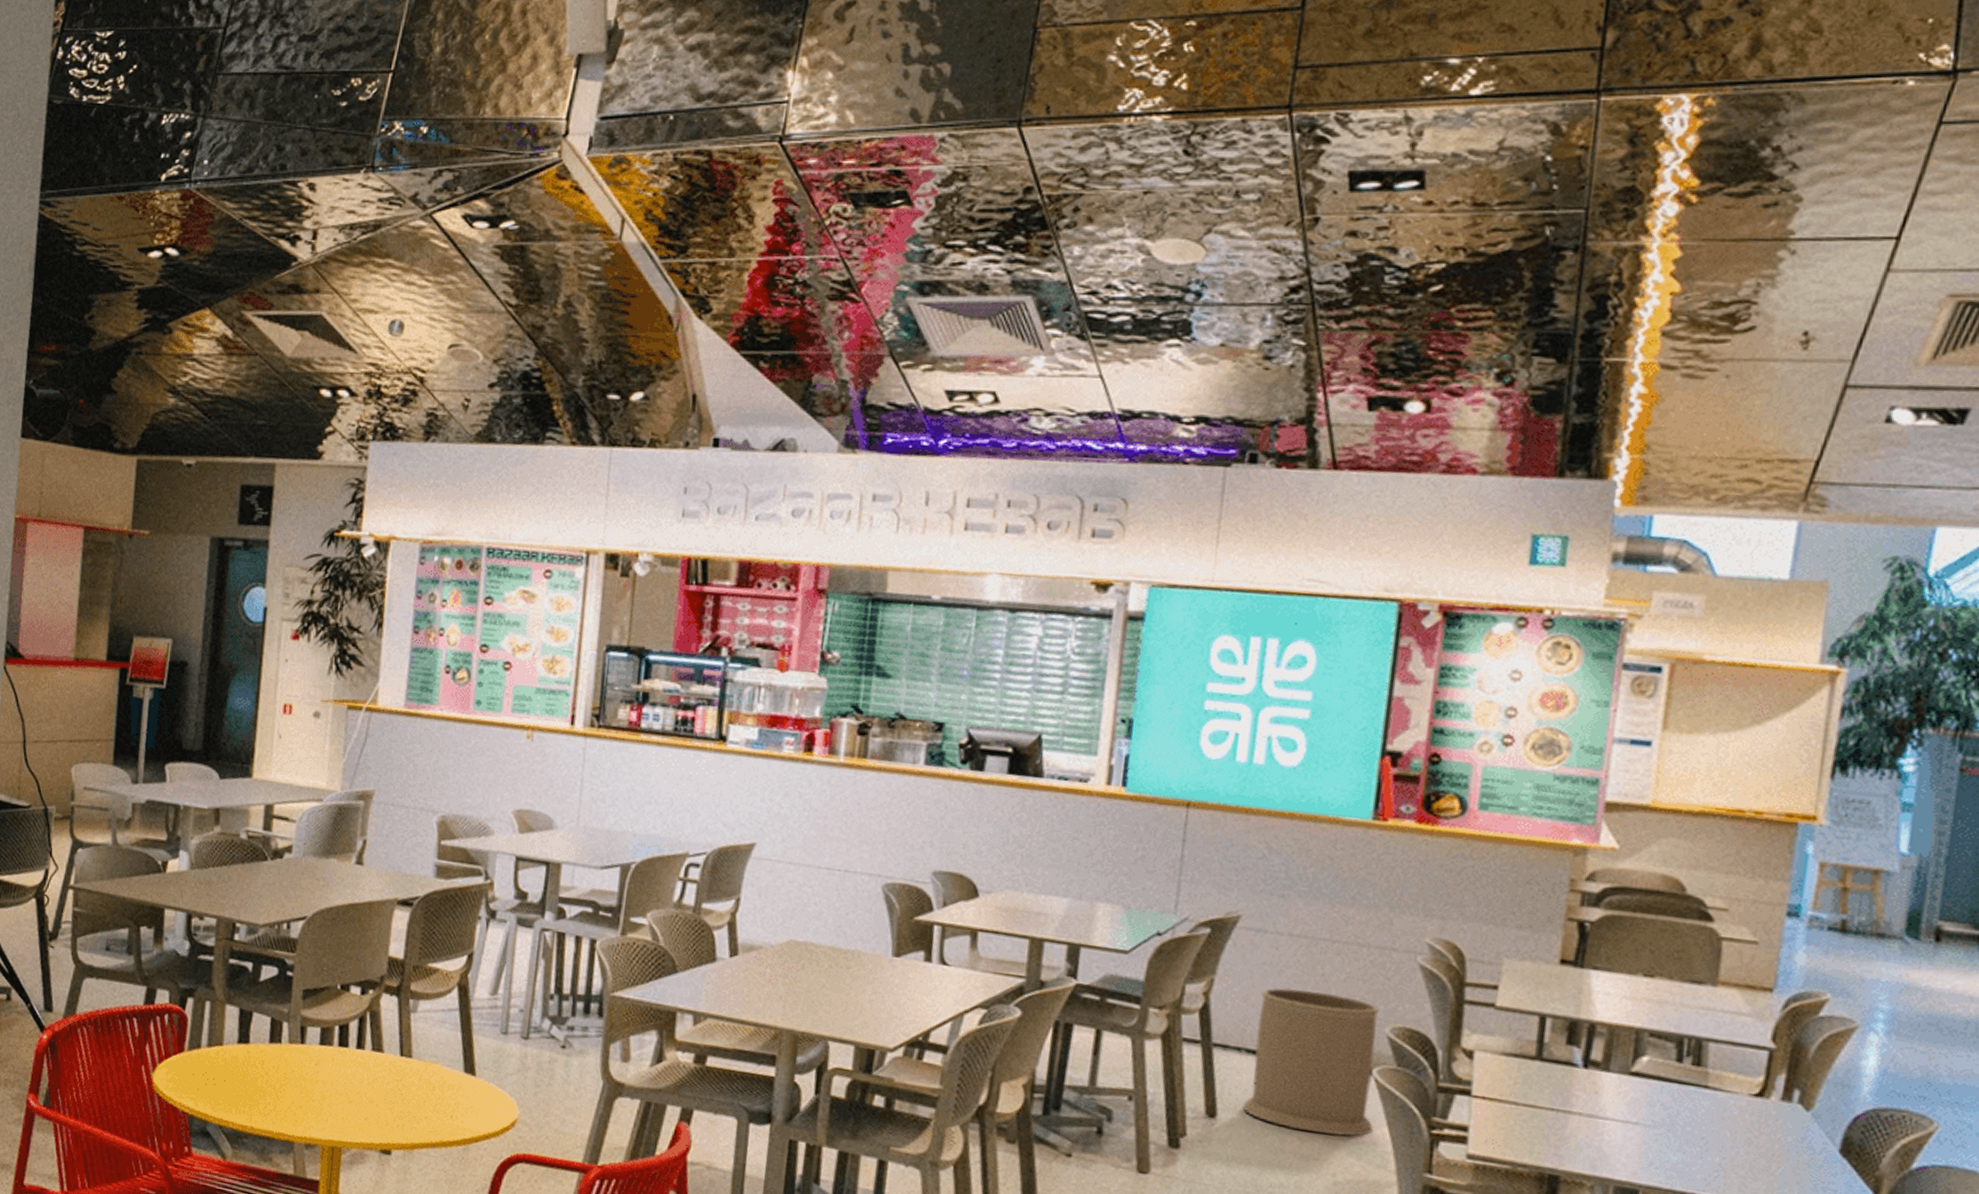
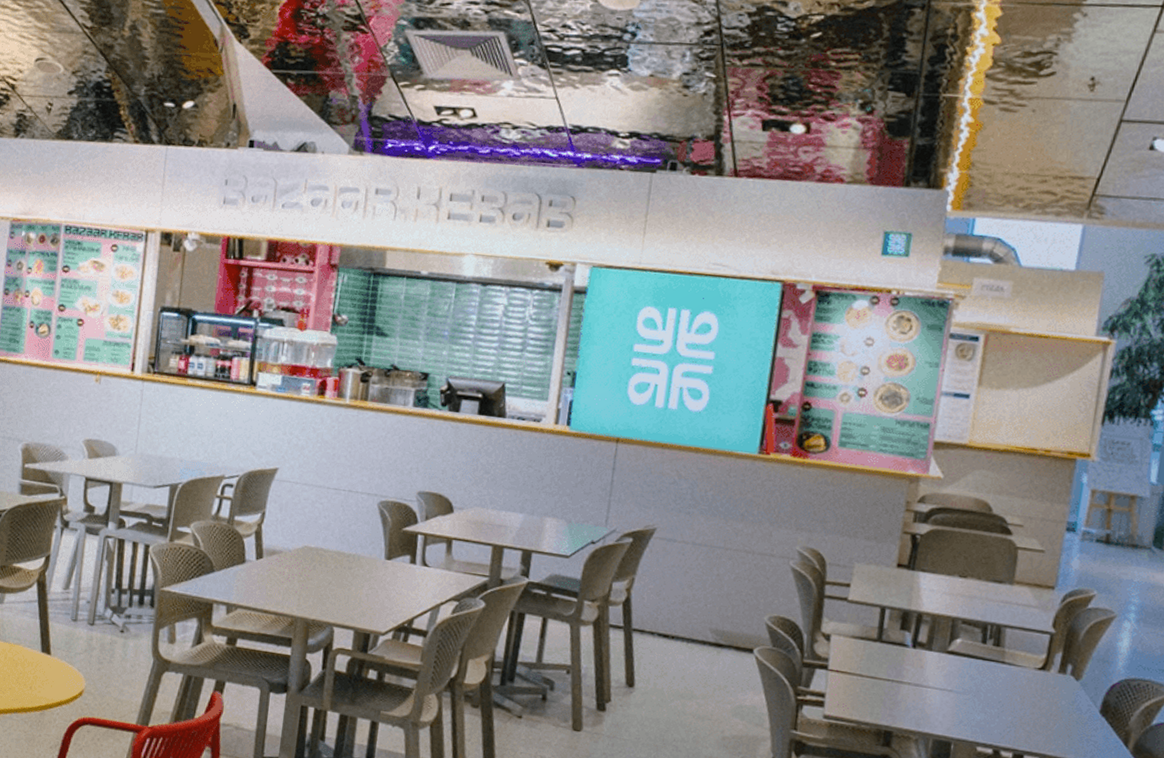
trash can: present [1242,988,1380,1137] -> none [654,585,760,702]

